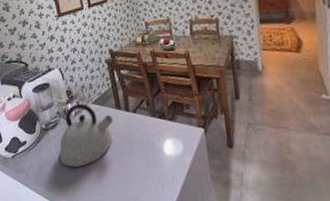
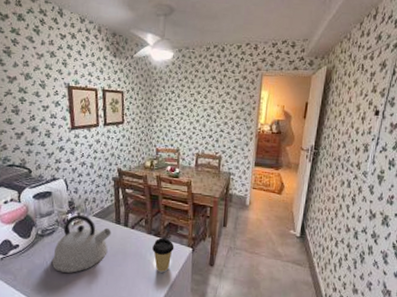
coffee cup: none [159,119,184,160] -> present [152,238,174,273]

